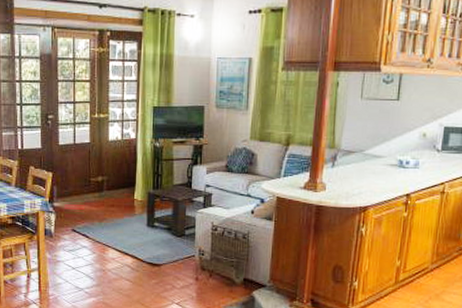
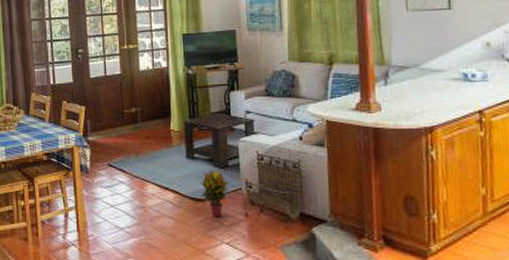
potted plant: none [157,237,183,281] -> present [199,169,229,217]

